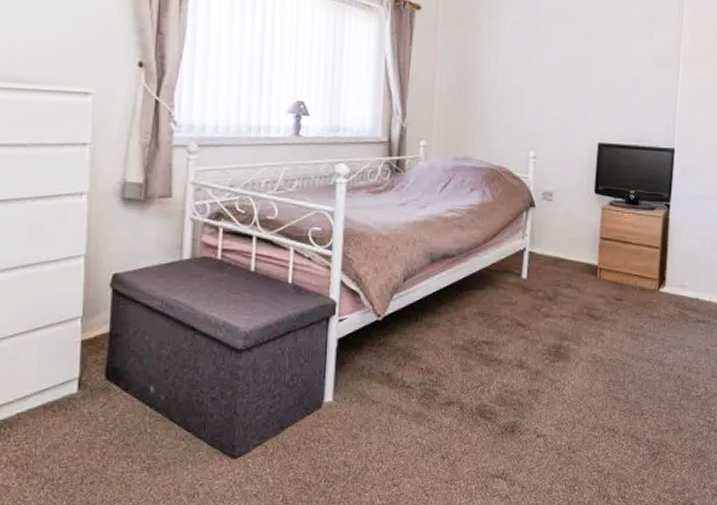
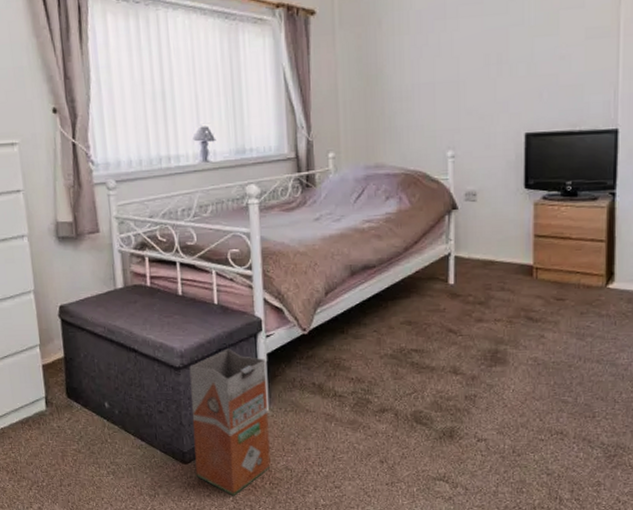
waste bin: none [245,331,335,496] -> present [189,348,271,496]

